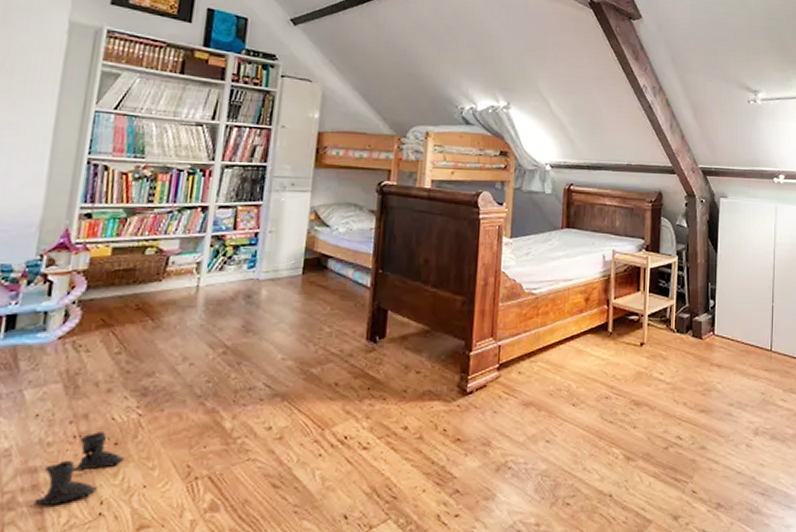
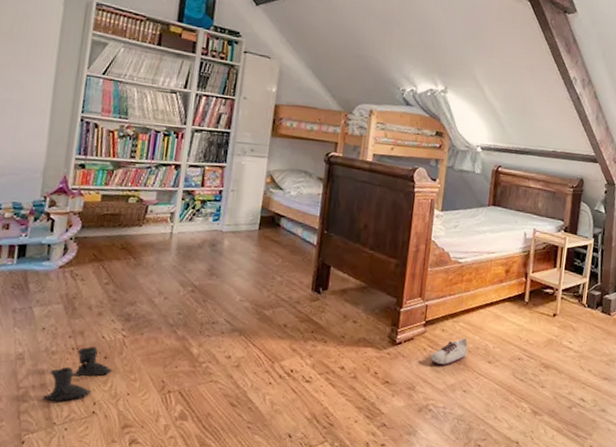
shoe: none [507,379,549,413] -> present [430,338,468,365]

